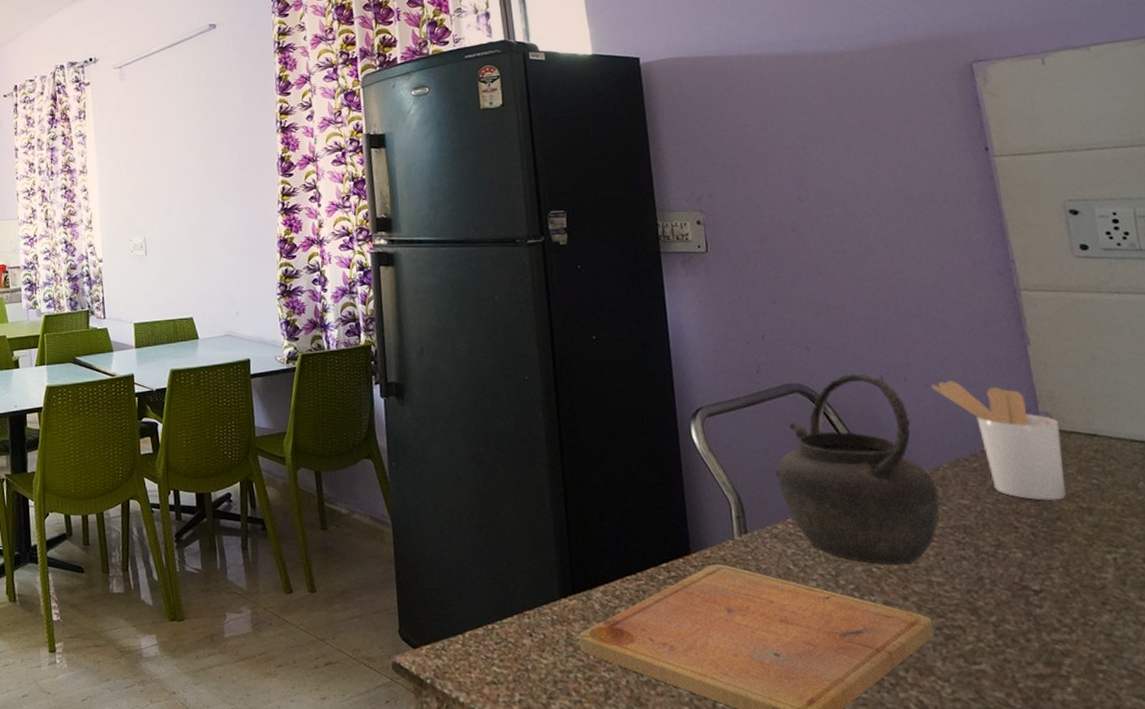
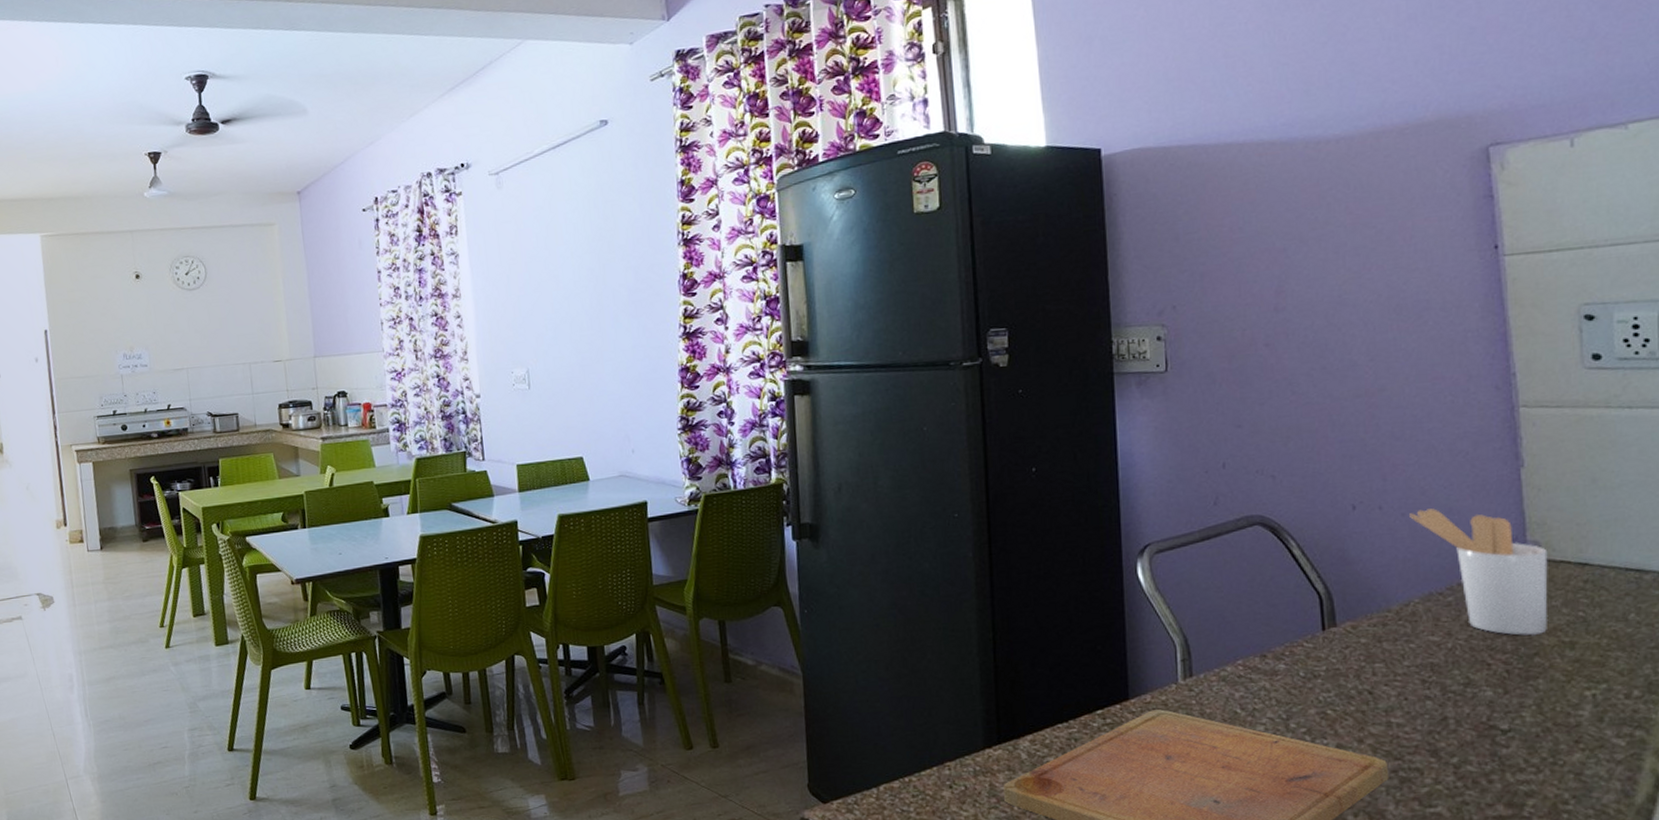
kettle: present [775,373,940,565] -> none [1227,503,1407,707]

